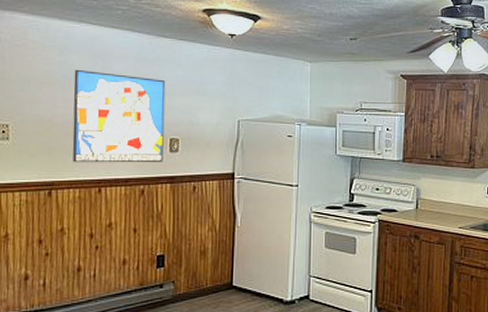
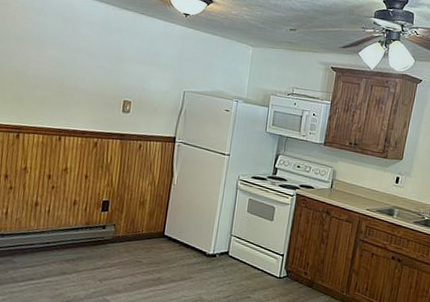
wall art: present [72,69,166,163] -> none [39,30,125,120]

